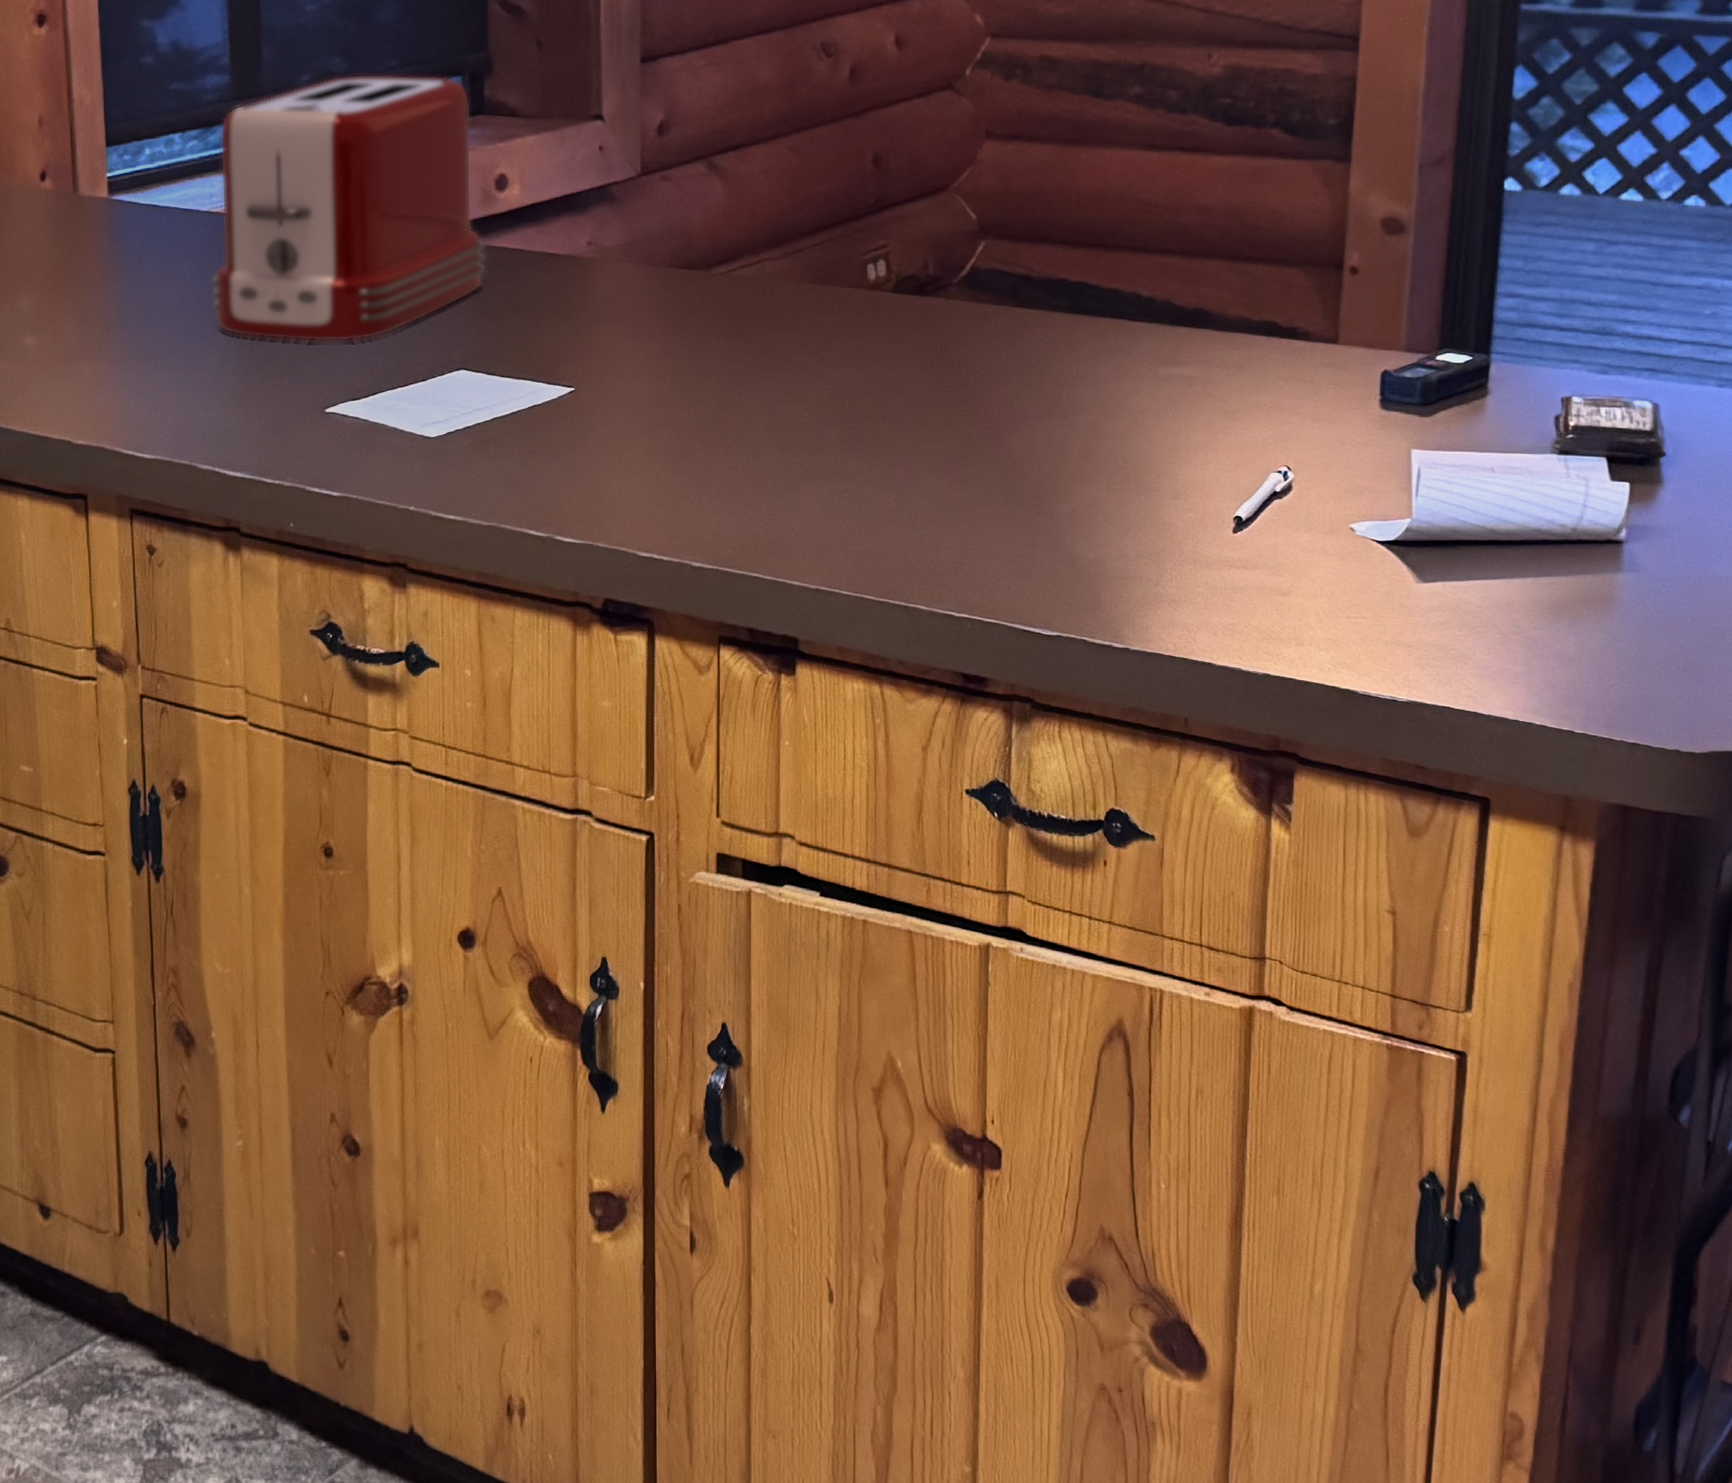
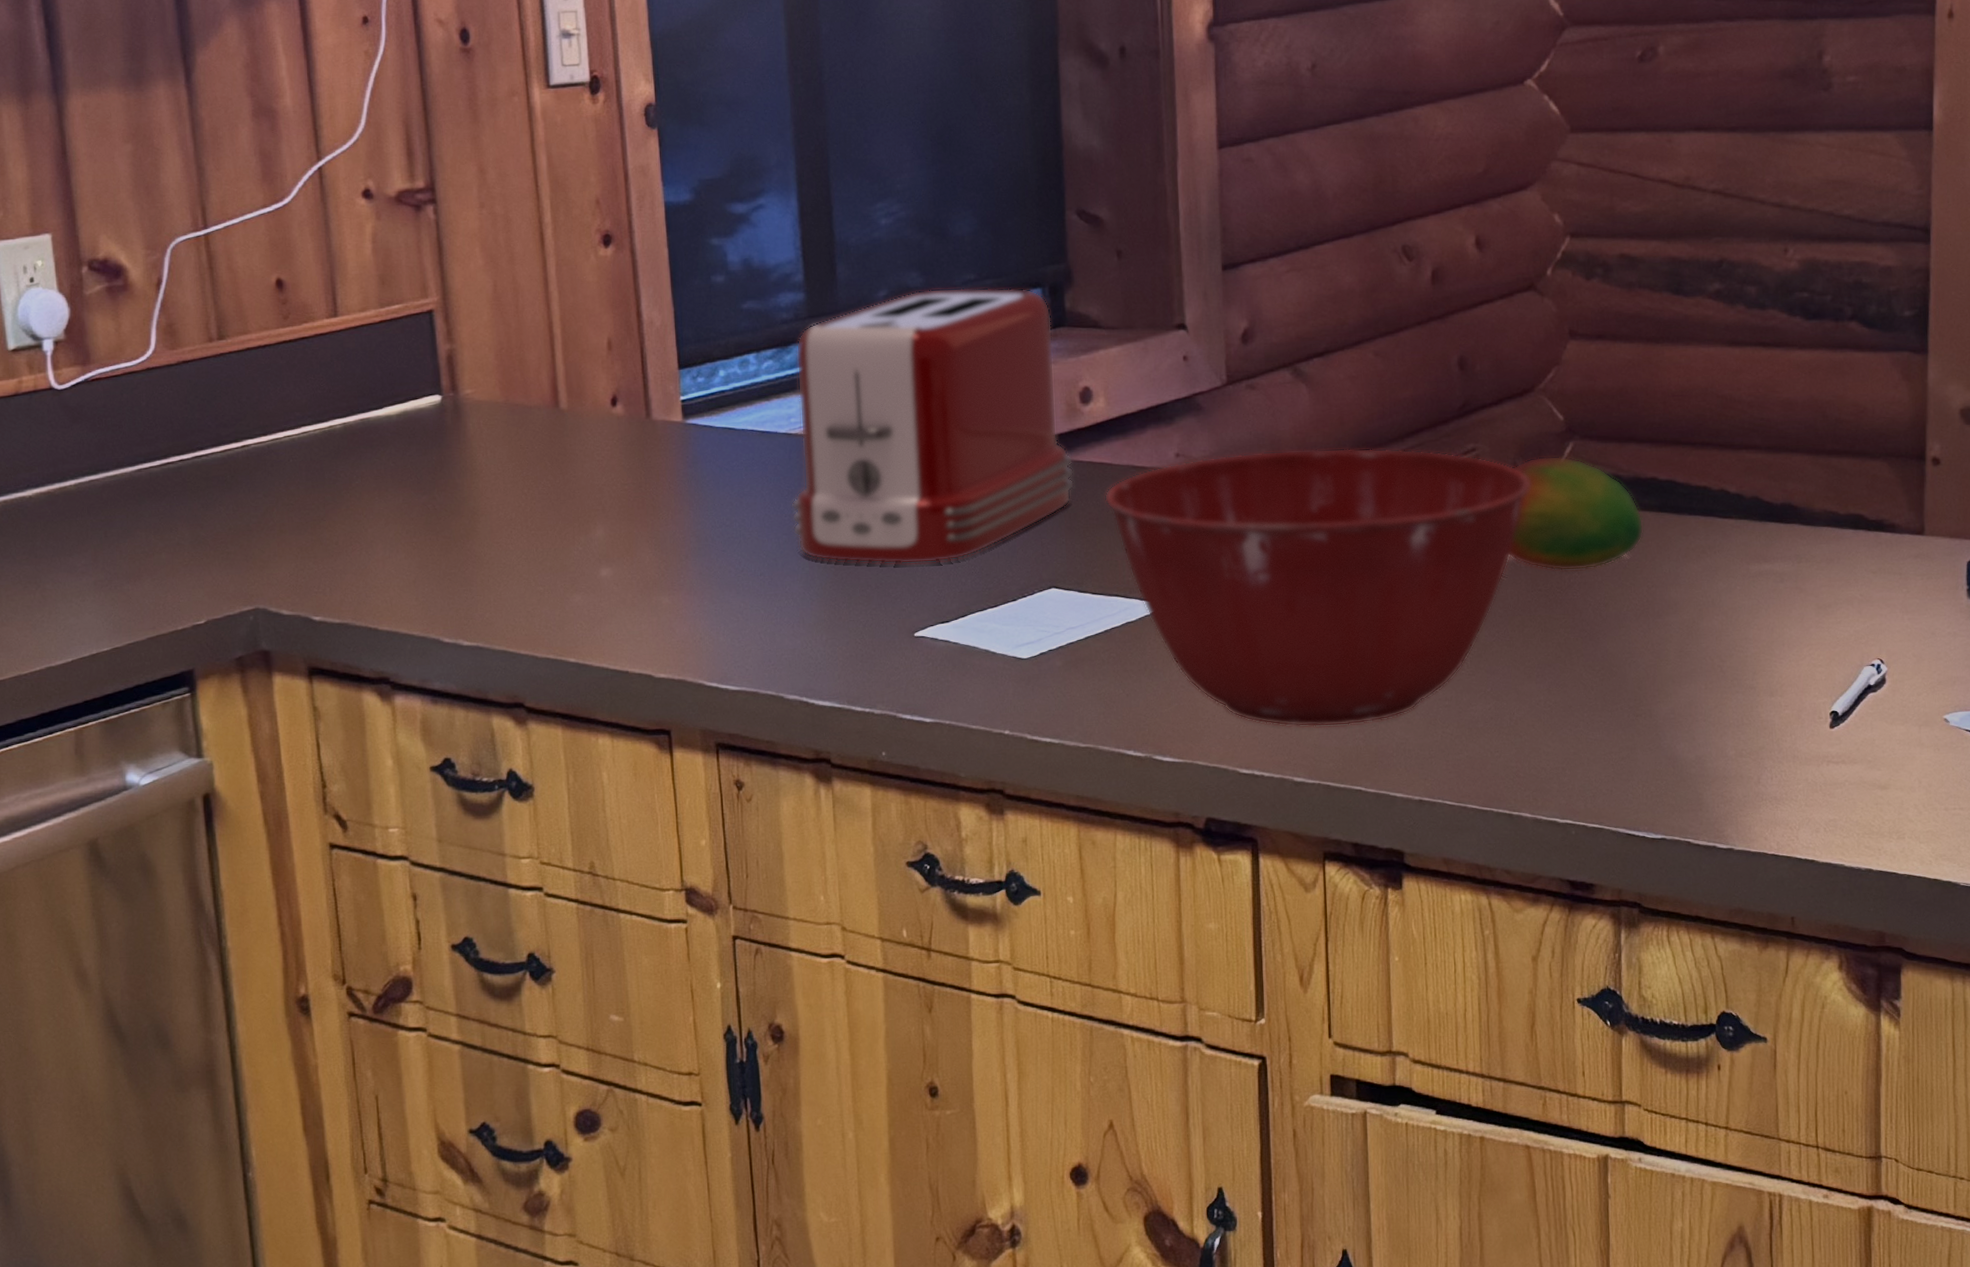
mixing bowl: none [516,241,940,514] -> present [1104,448,1531,728]
fruit: none [915,254,1053,369] -> present [1508,456,1644,571]

